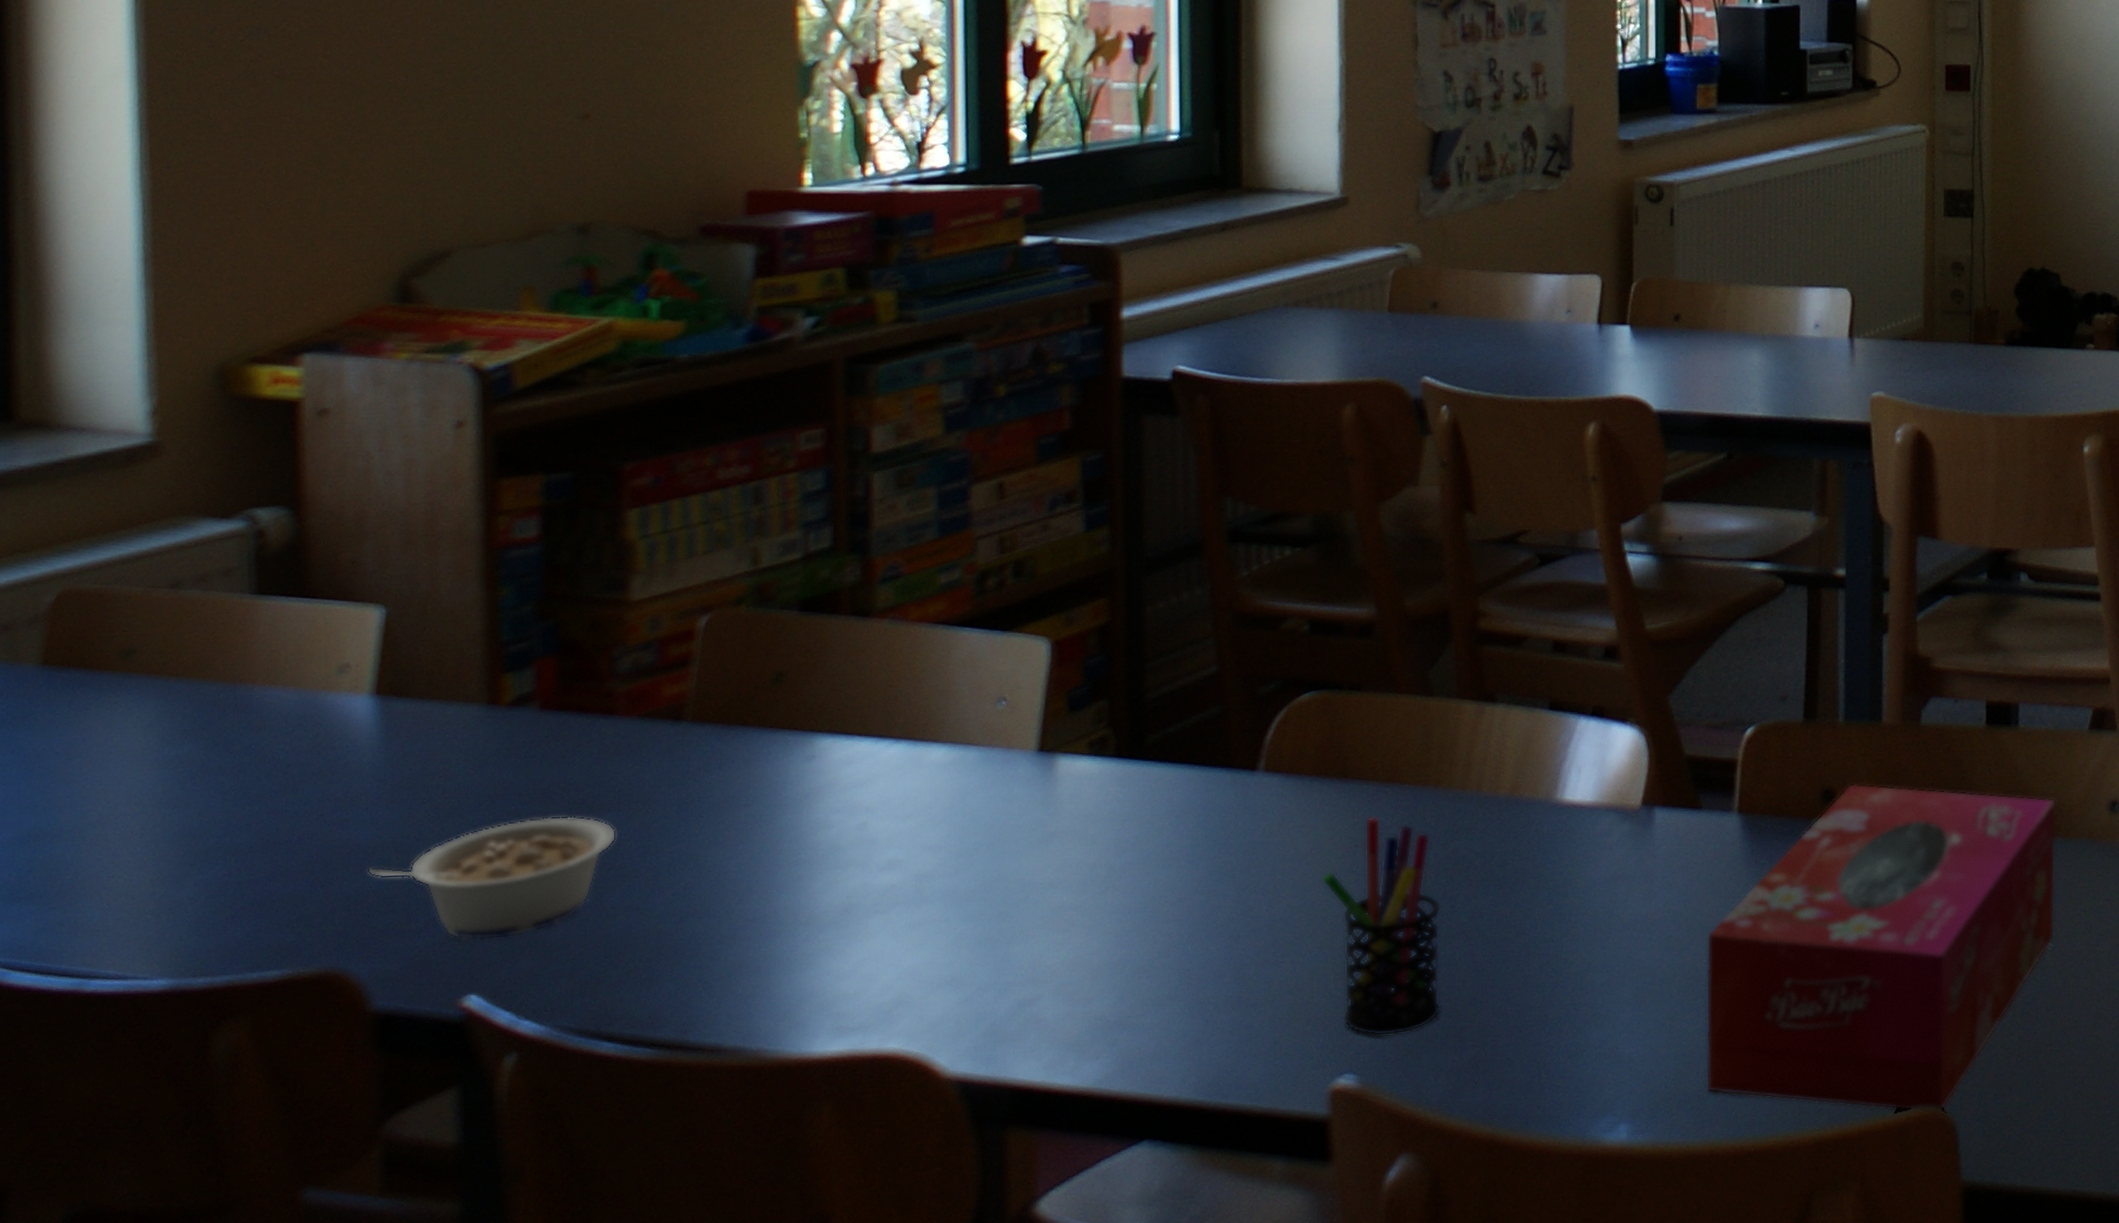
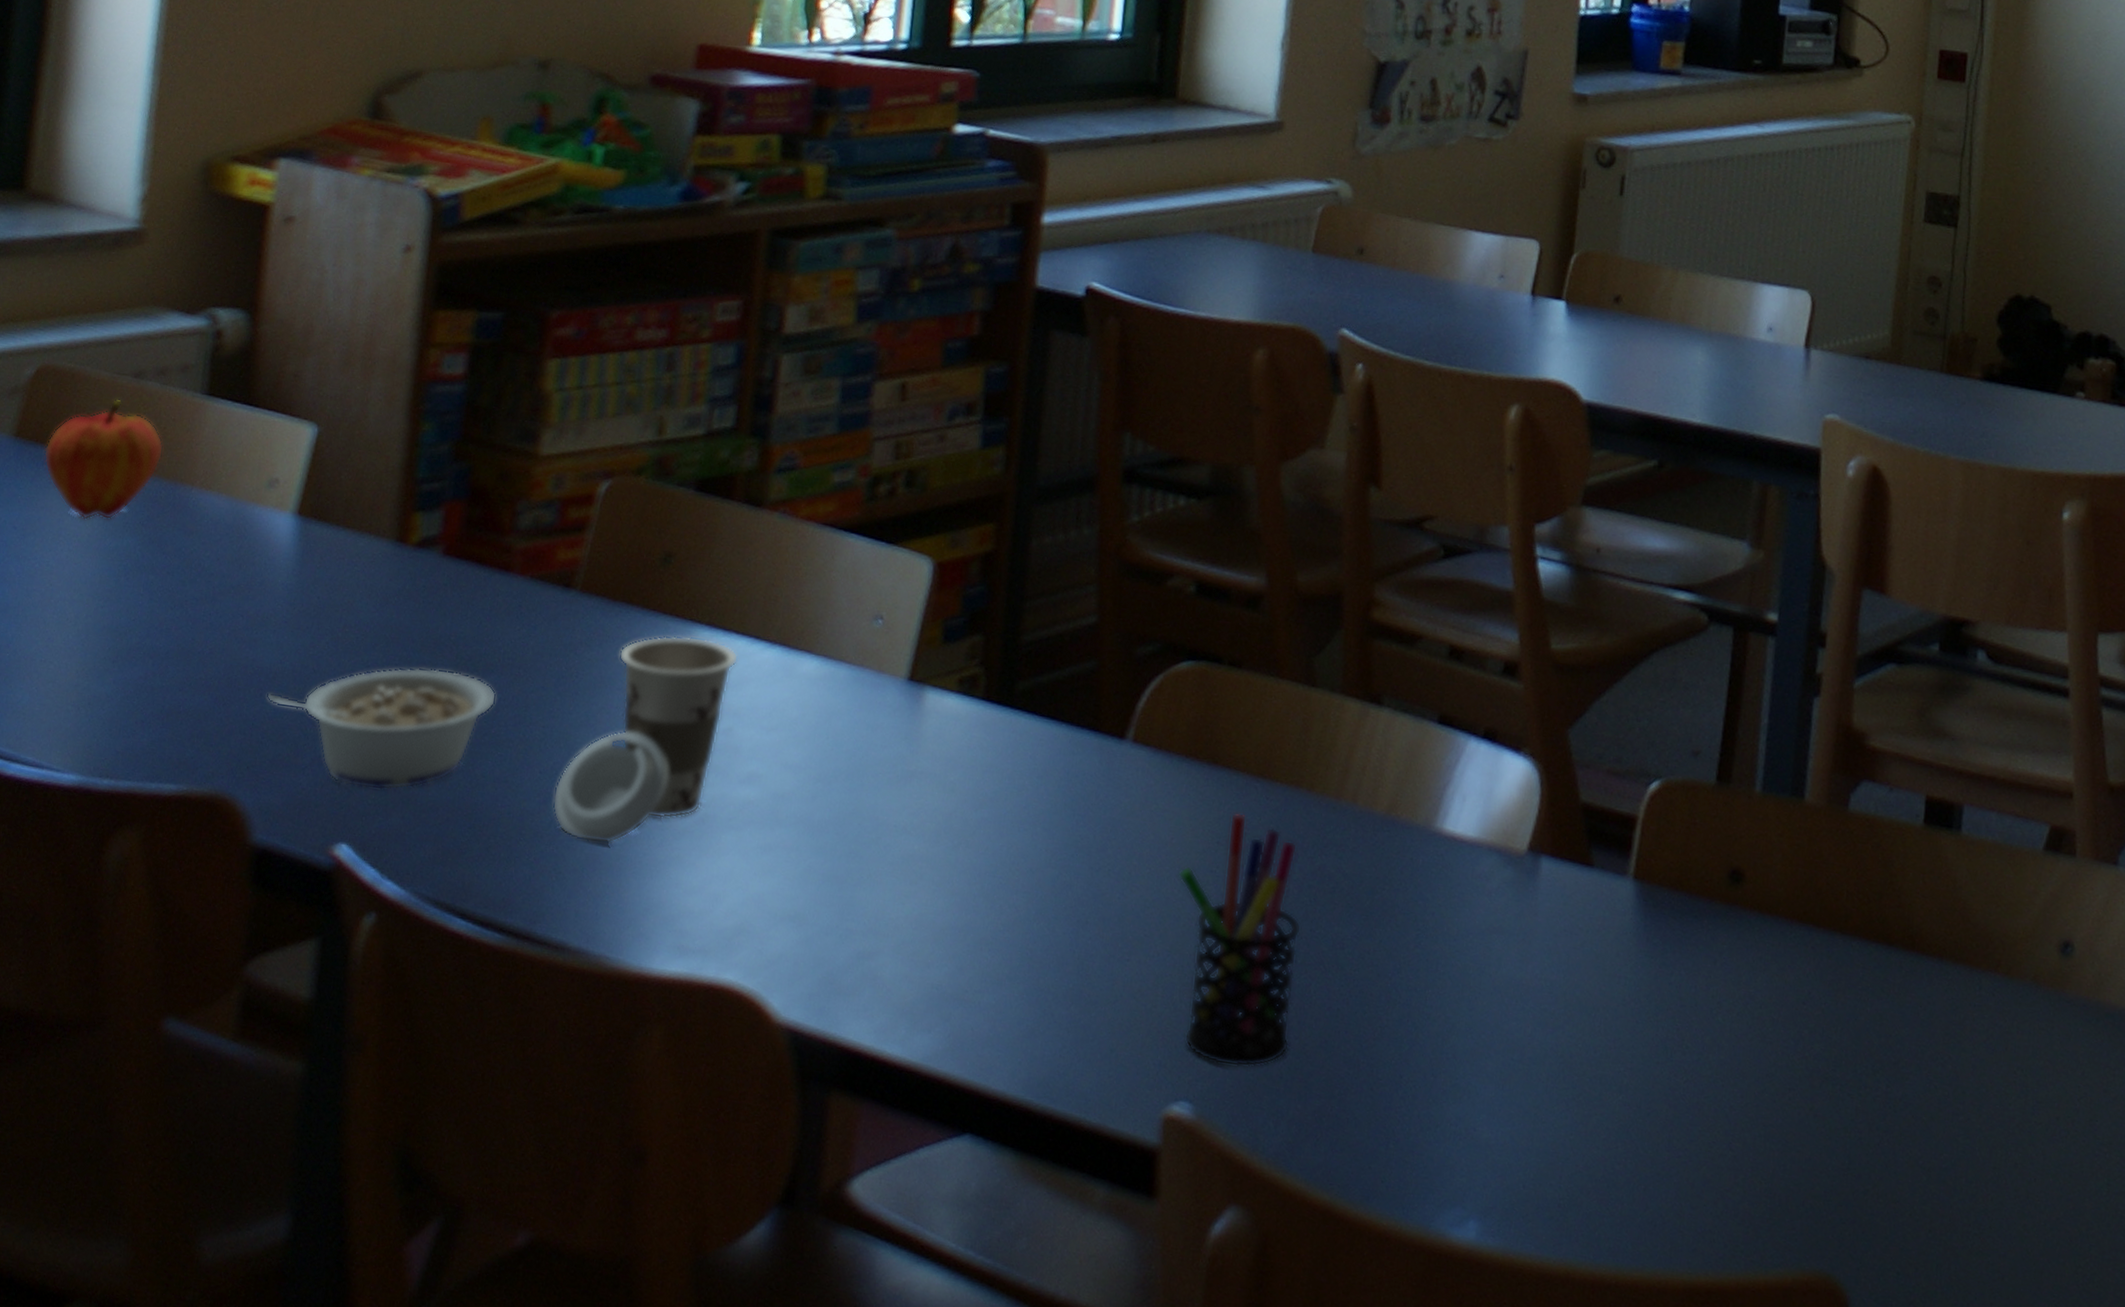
fruit: none [79,612,216,734] -> present [44,398,164,520]
cup: none [689,745,865,949] -> present [552,635,739,844]
tissue box: present [1705,783,2057,1112] -> none [1567,866,1998,1281]

